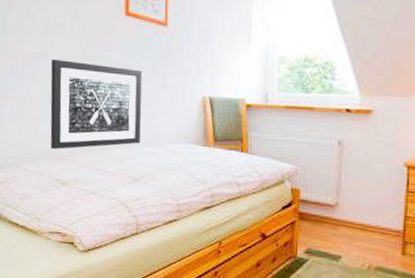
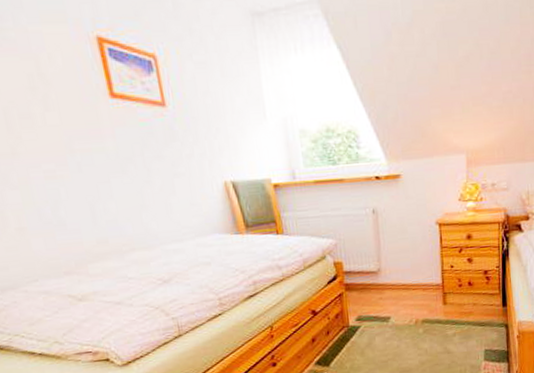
wall art: present [50,60,143,149] -> none [25,158,162,263]

